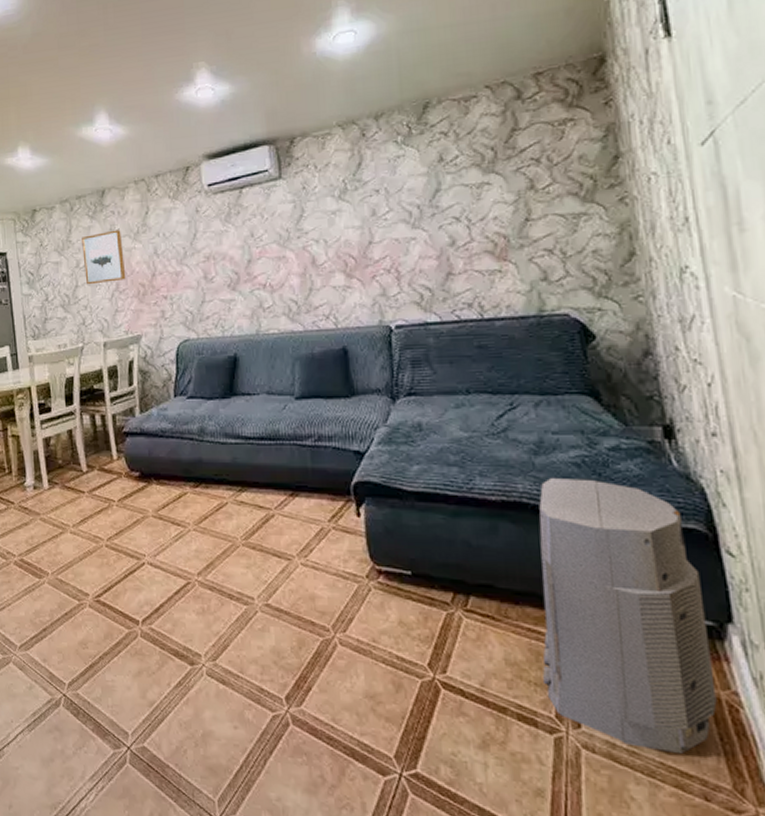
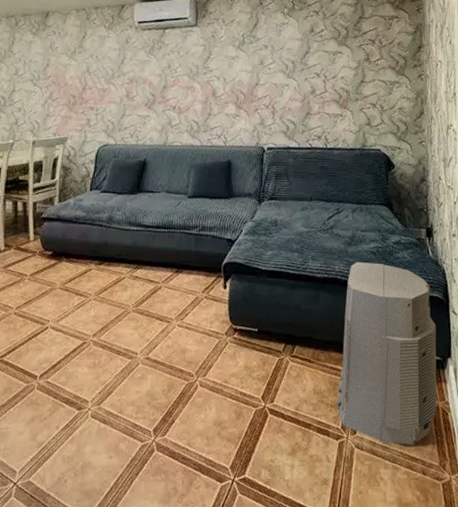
wall art: present [82,230,126,285] -> none [22,47,60,91]

